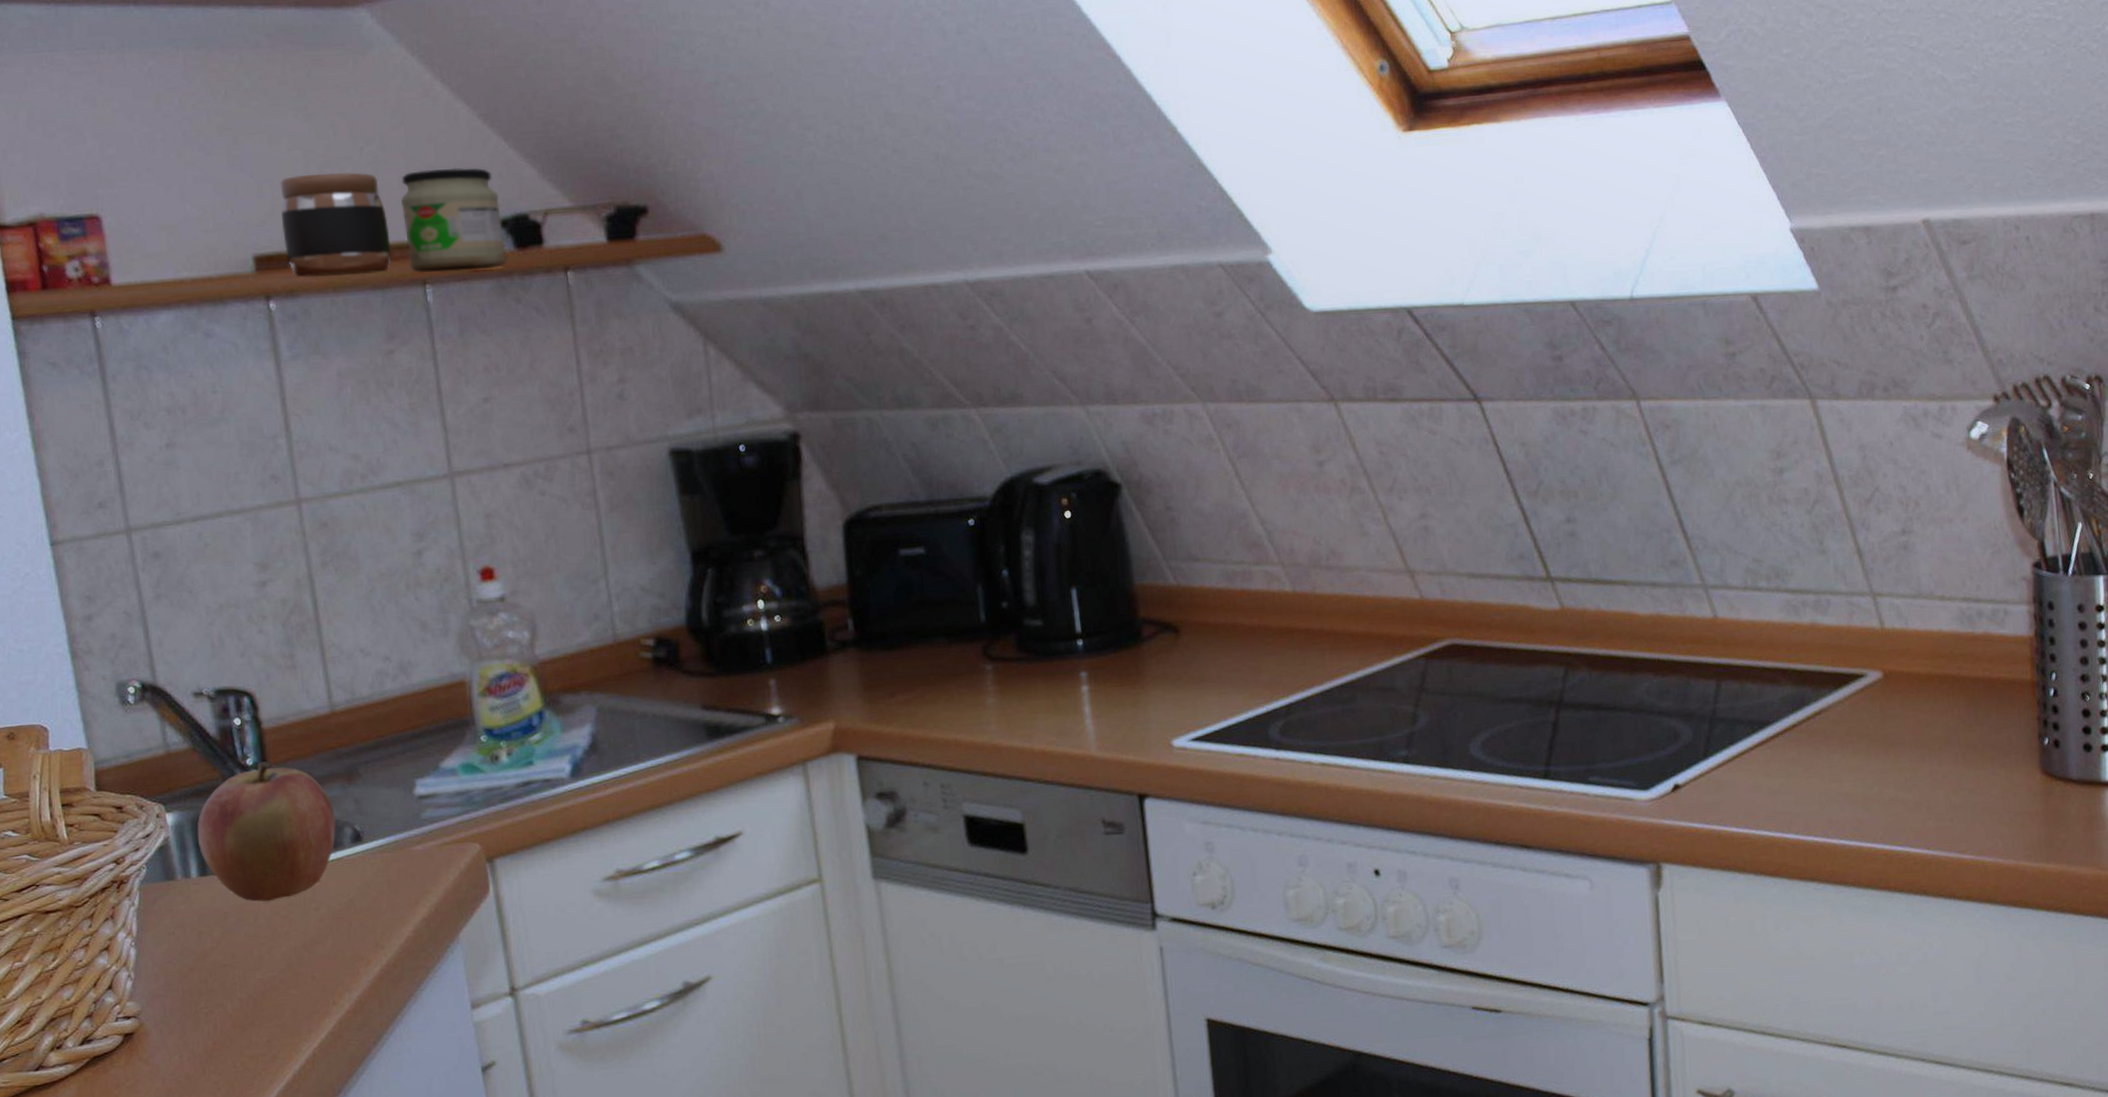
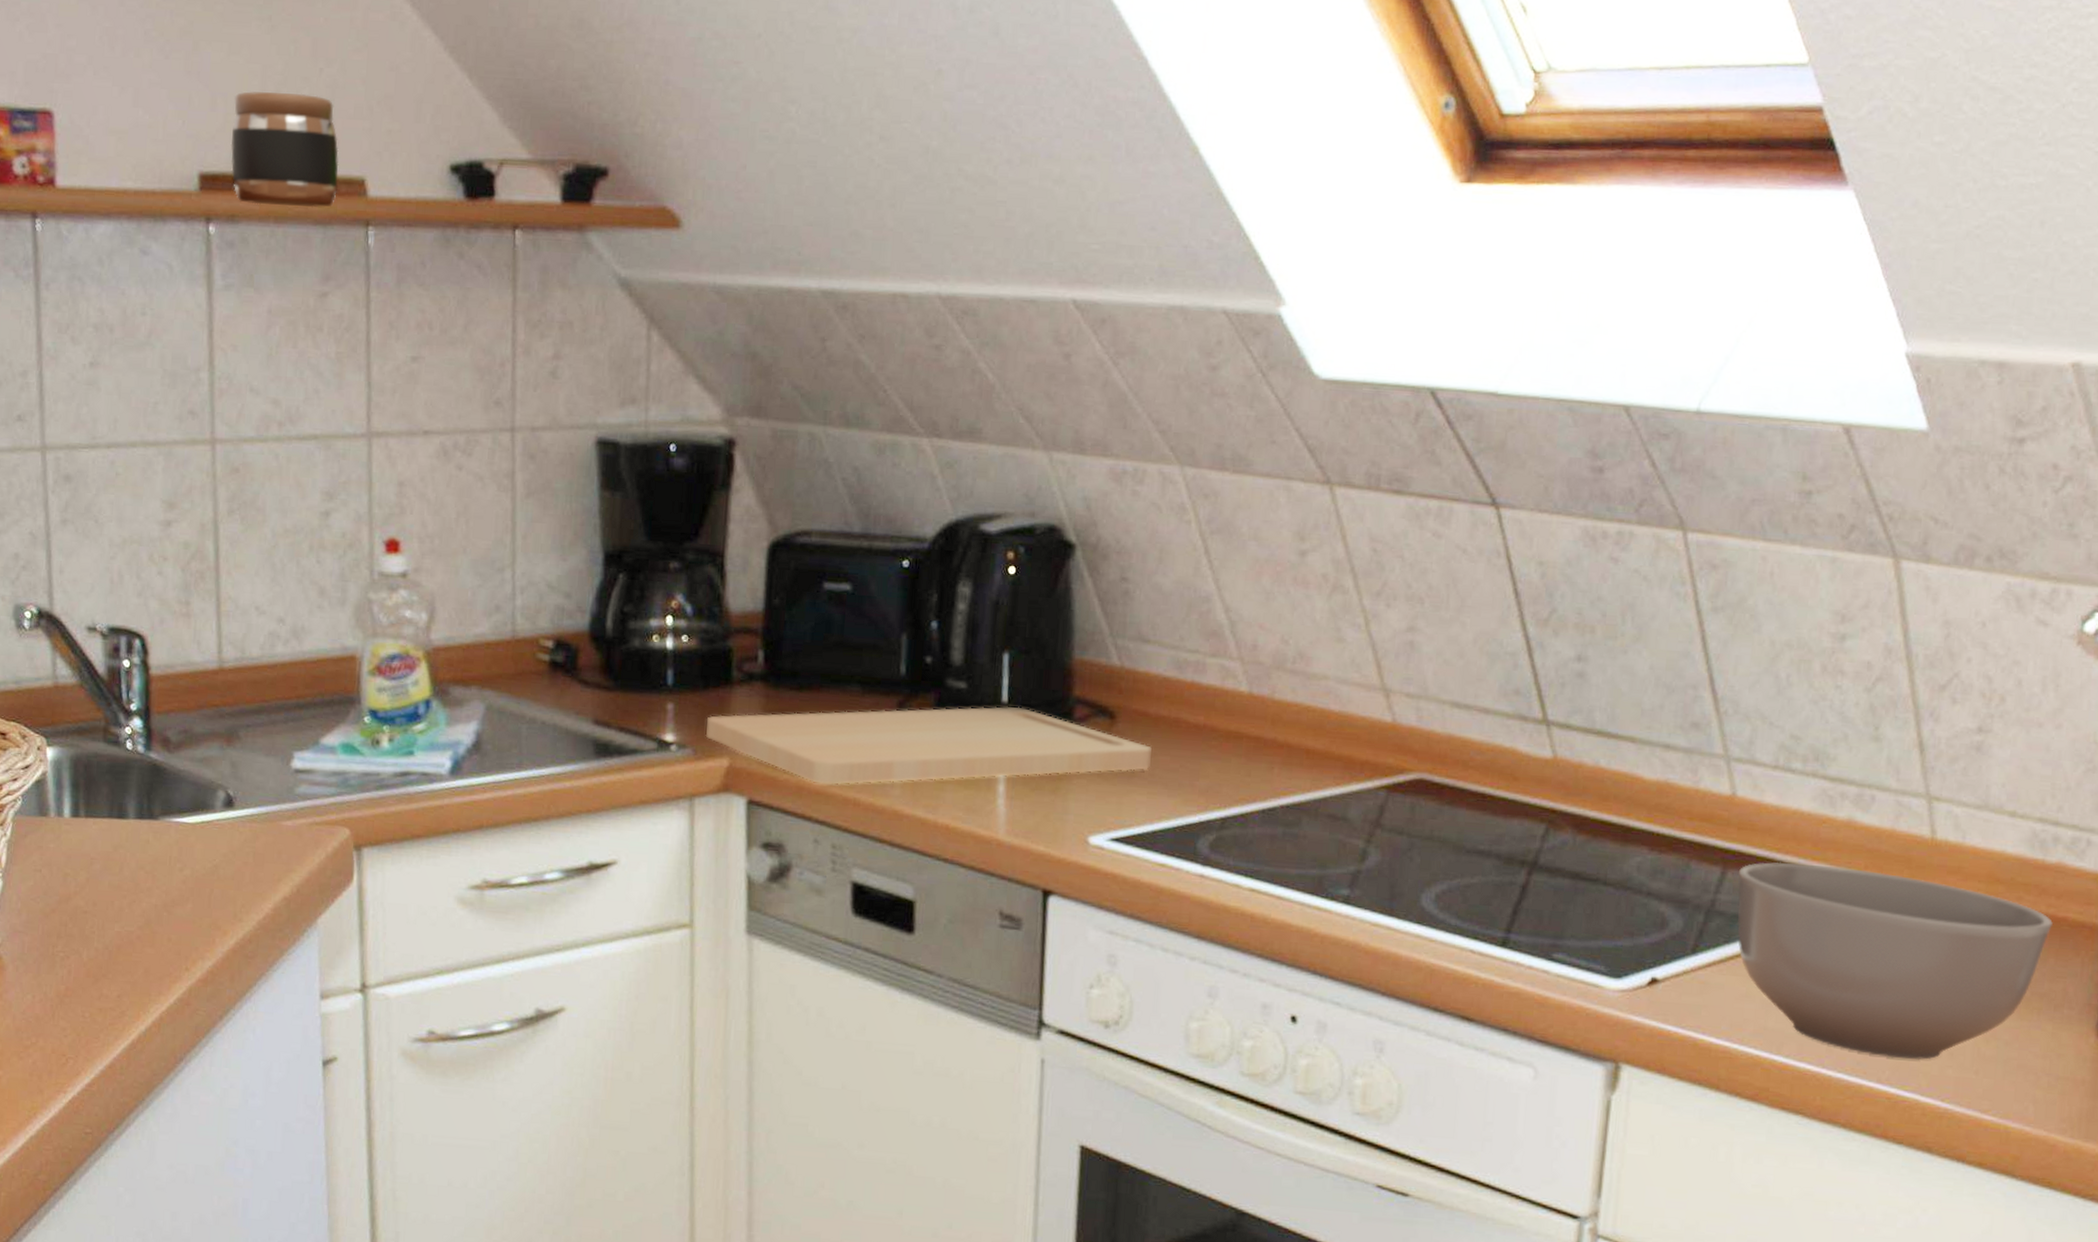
apple: present [197,761,337,902] -> none [74,709,212,854]
jar: present [401,168,507,274] -> none [354,101,455,218]
cutting board: none [808,634,1217,732] -> present [705,706,1152,785]
bowl: none [1731,663,1990,820] -> present [1737,862,2053,1060]

